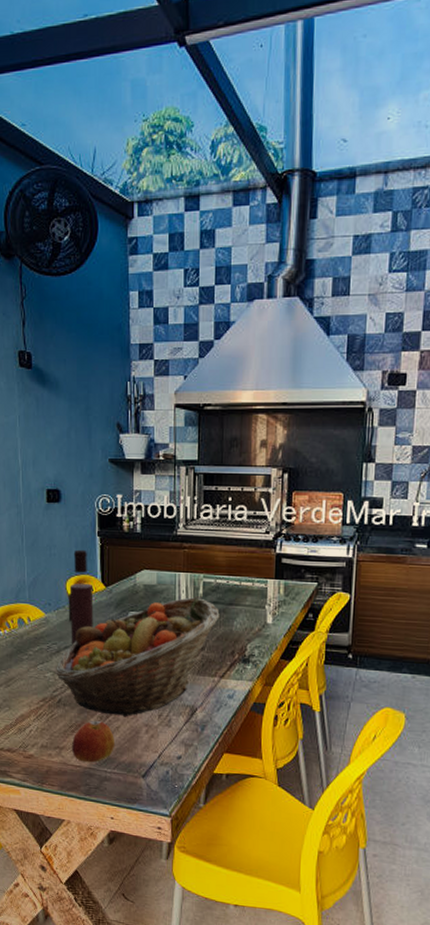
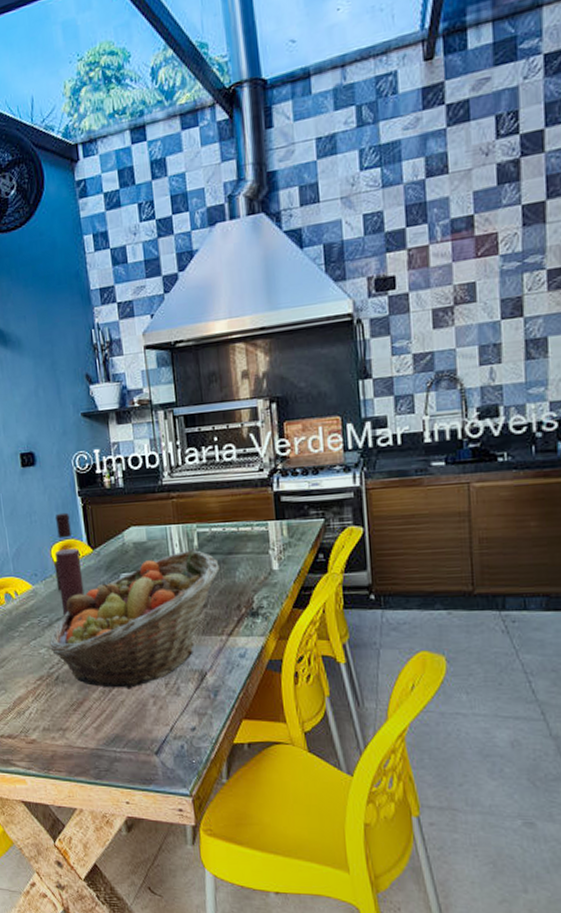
apple: present [72,721,114,763] -> none [75,697,121,743]

